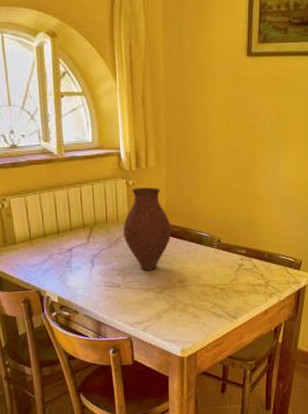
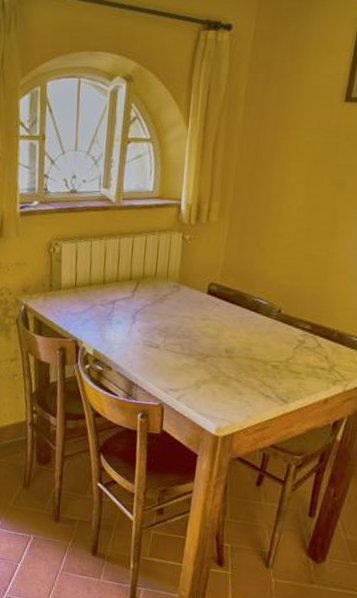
vase: present [123,187,172,271] -> none [171,243,226,335]

